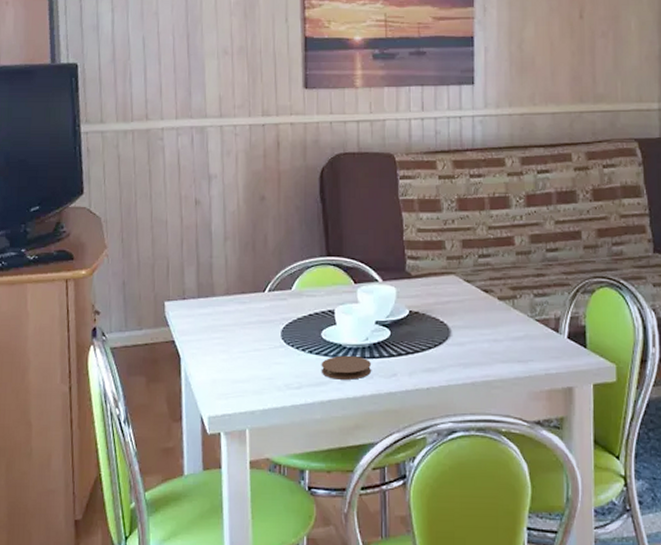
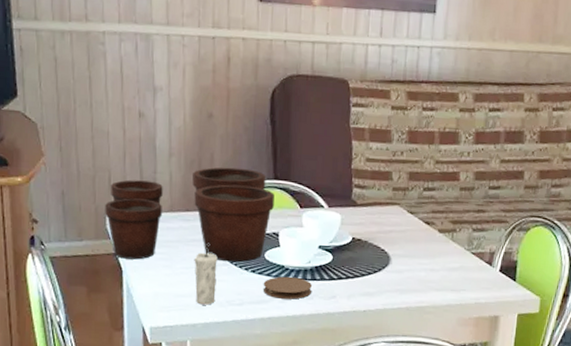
flower pot: none [163,247,328,346] -> present [105,167,275,262]
candle: none [251,327,274,390] -> present [194,245,218,305]

